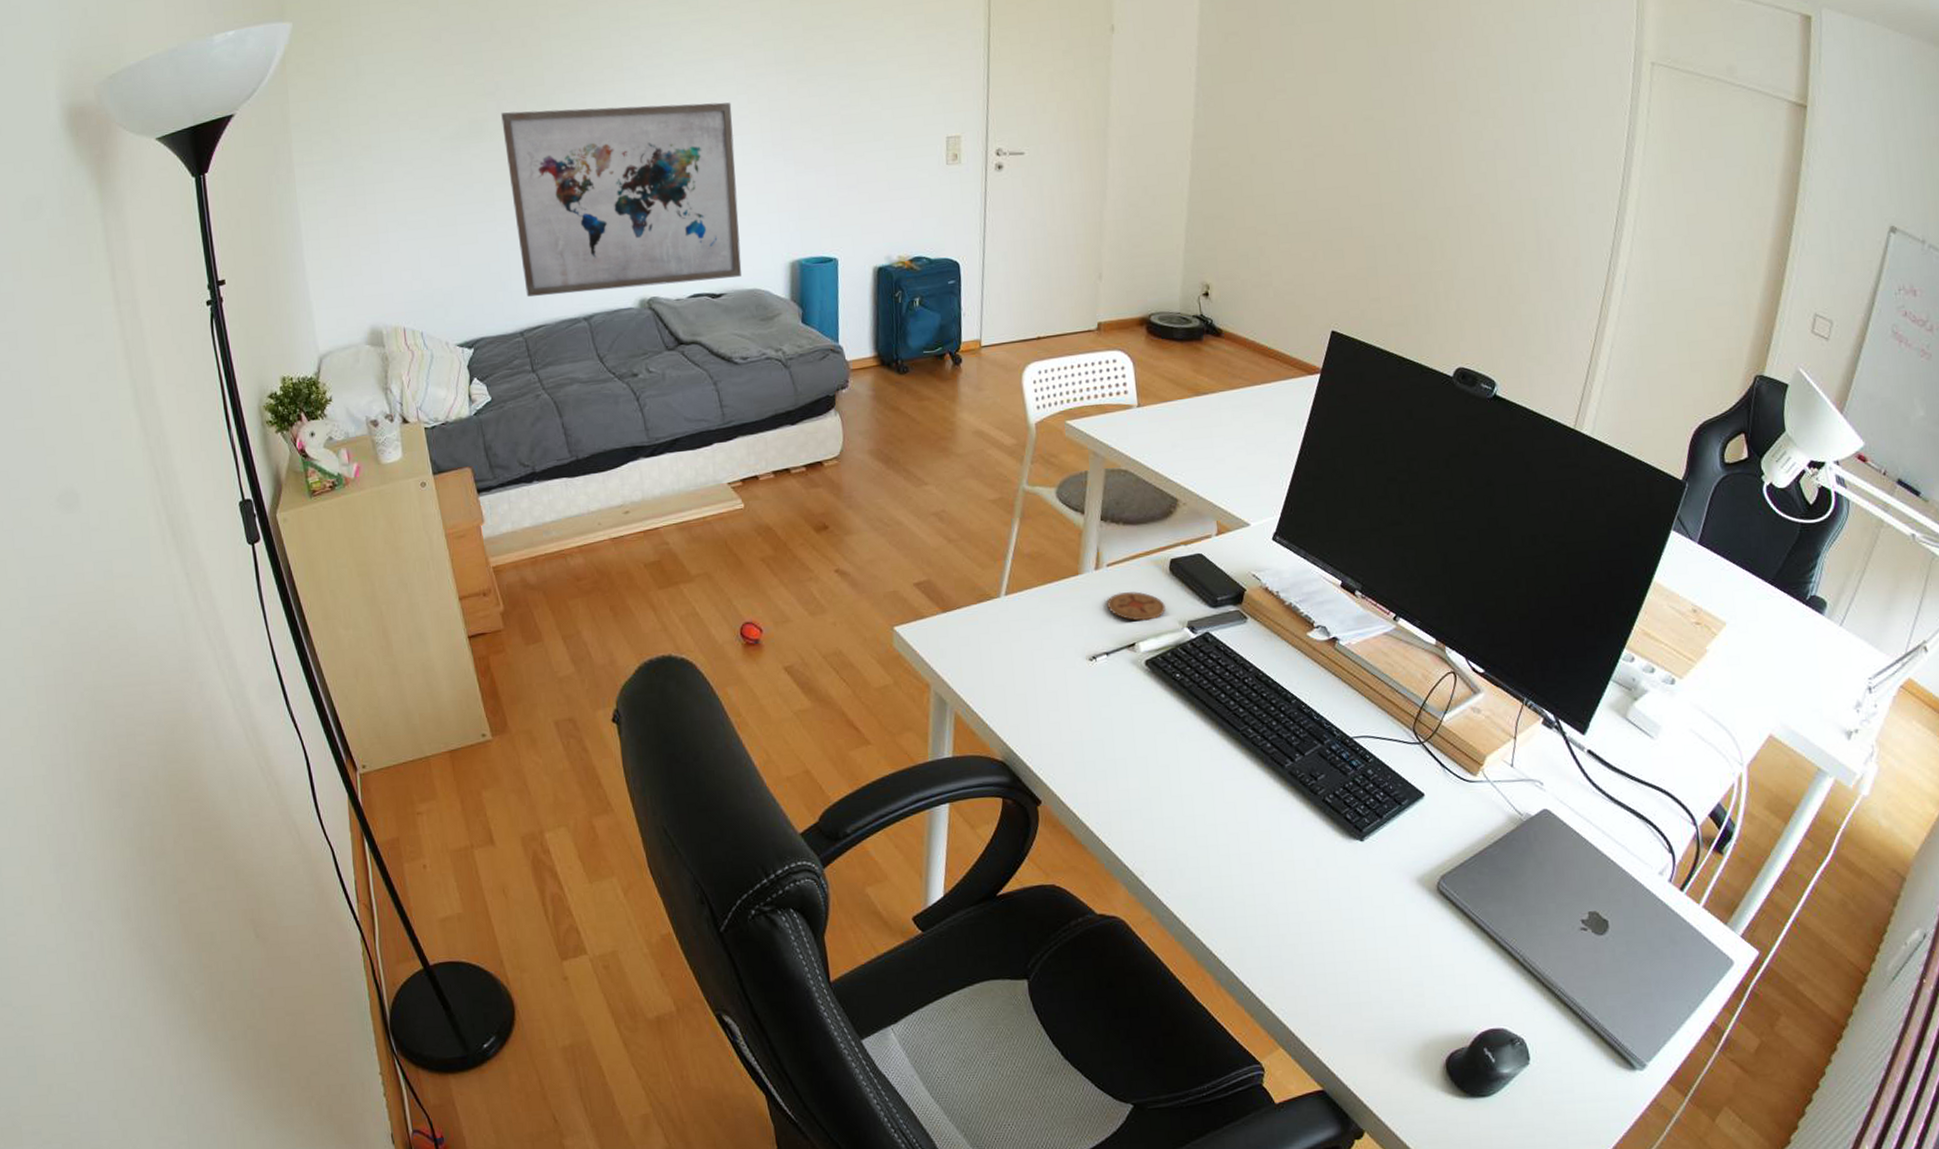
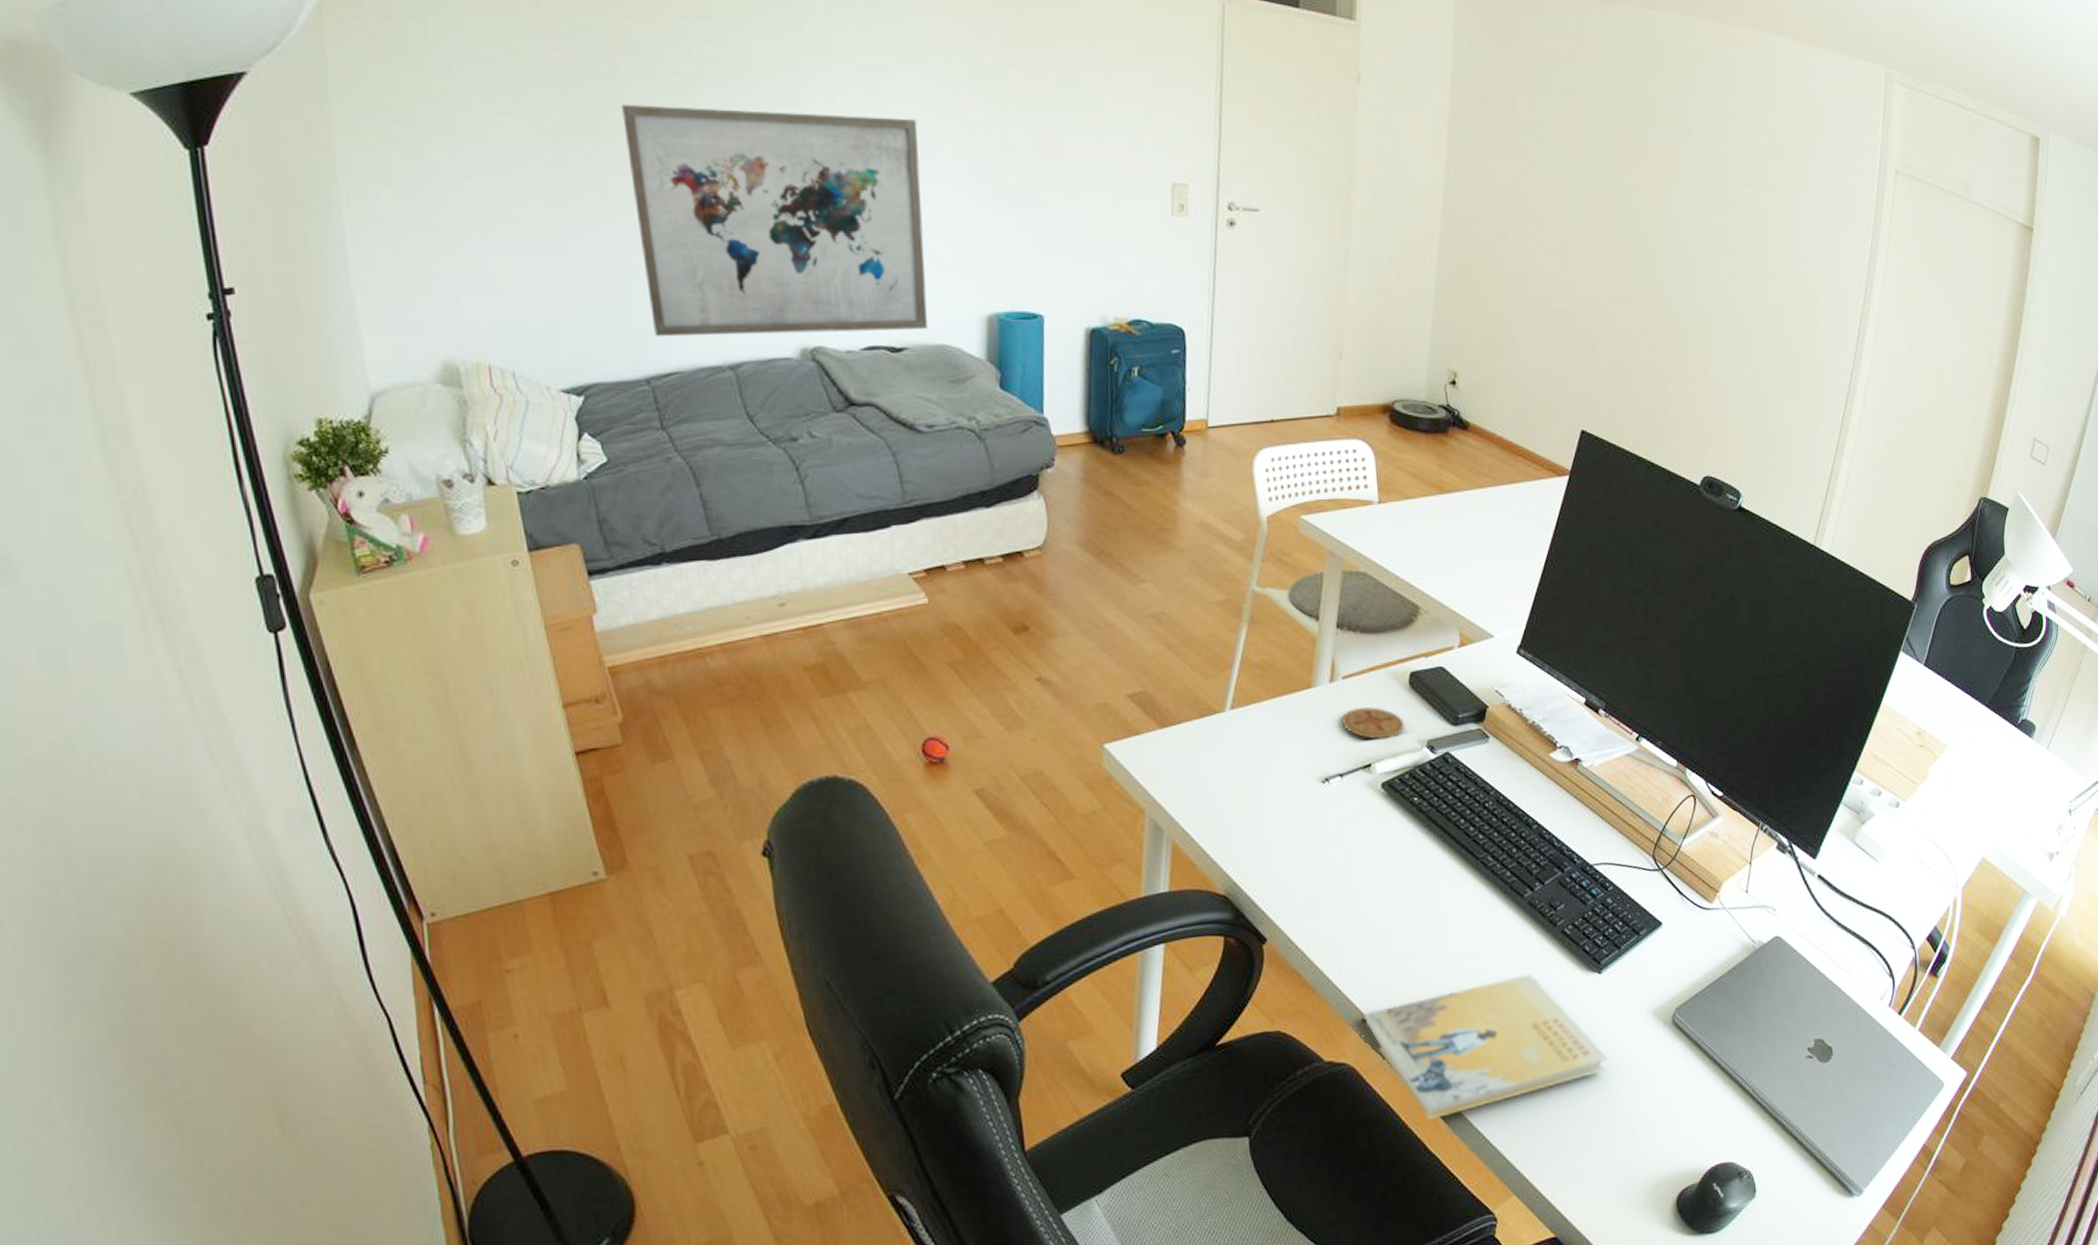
book: none [1129,839,1374,973] -> present [1360,973,1609,1120]

